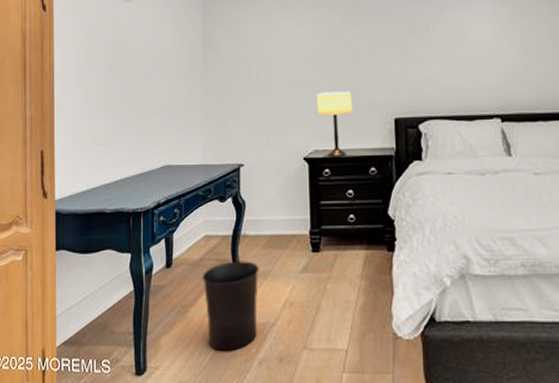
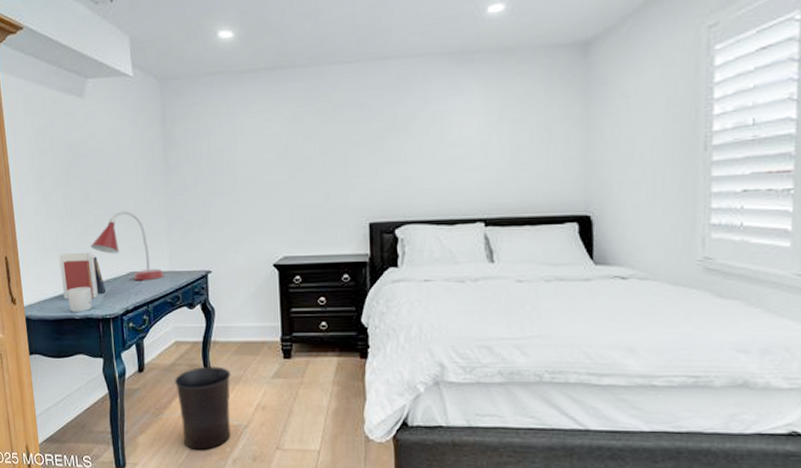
books: none [95,146,140,193] -> present [58,252,107,299]
mug: none [100,180,125,206] -> present [67,287,93,312]
desk lamp: none [126,106,198,174] -> present [90,211,165,281]
table lamp: present [317,91,353,158] -> none [286,194,325,264]

